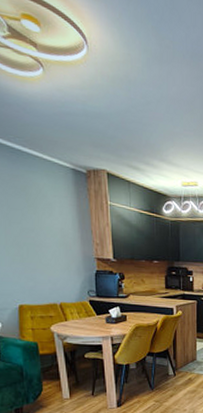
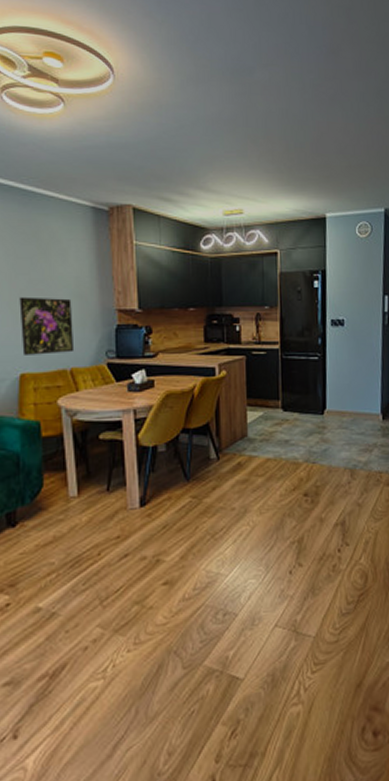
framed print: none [14,242,63,291] -> present [19,296,75,355]

